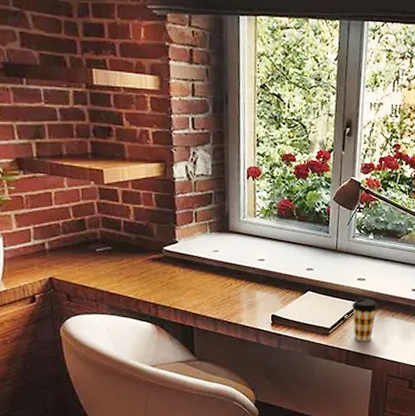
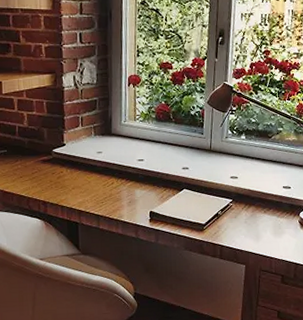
coffee cup: present [352,298,377,342] -> none [225,195,250,237]

